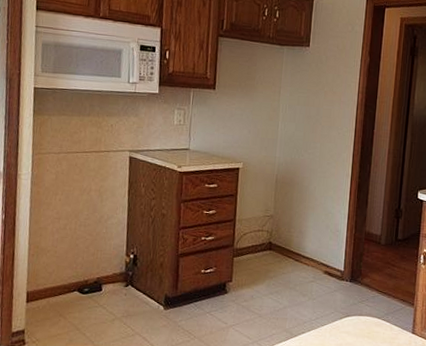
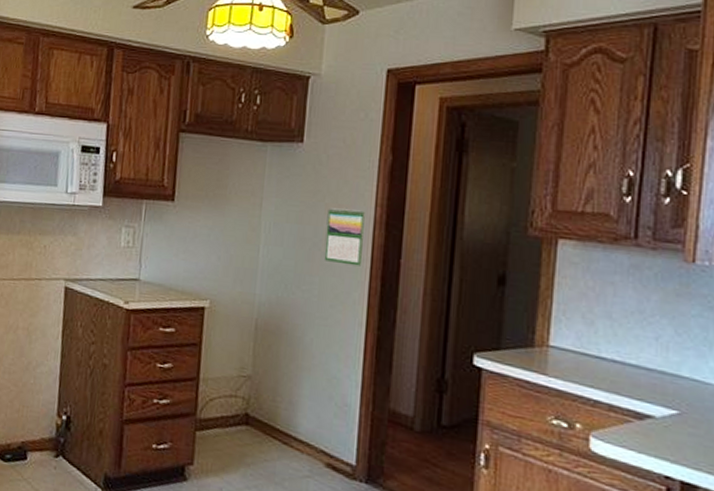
calendar: none [324,94,352,135] -> present [324,208,366,267]

